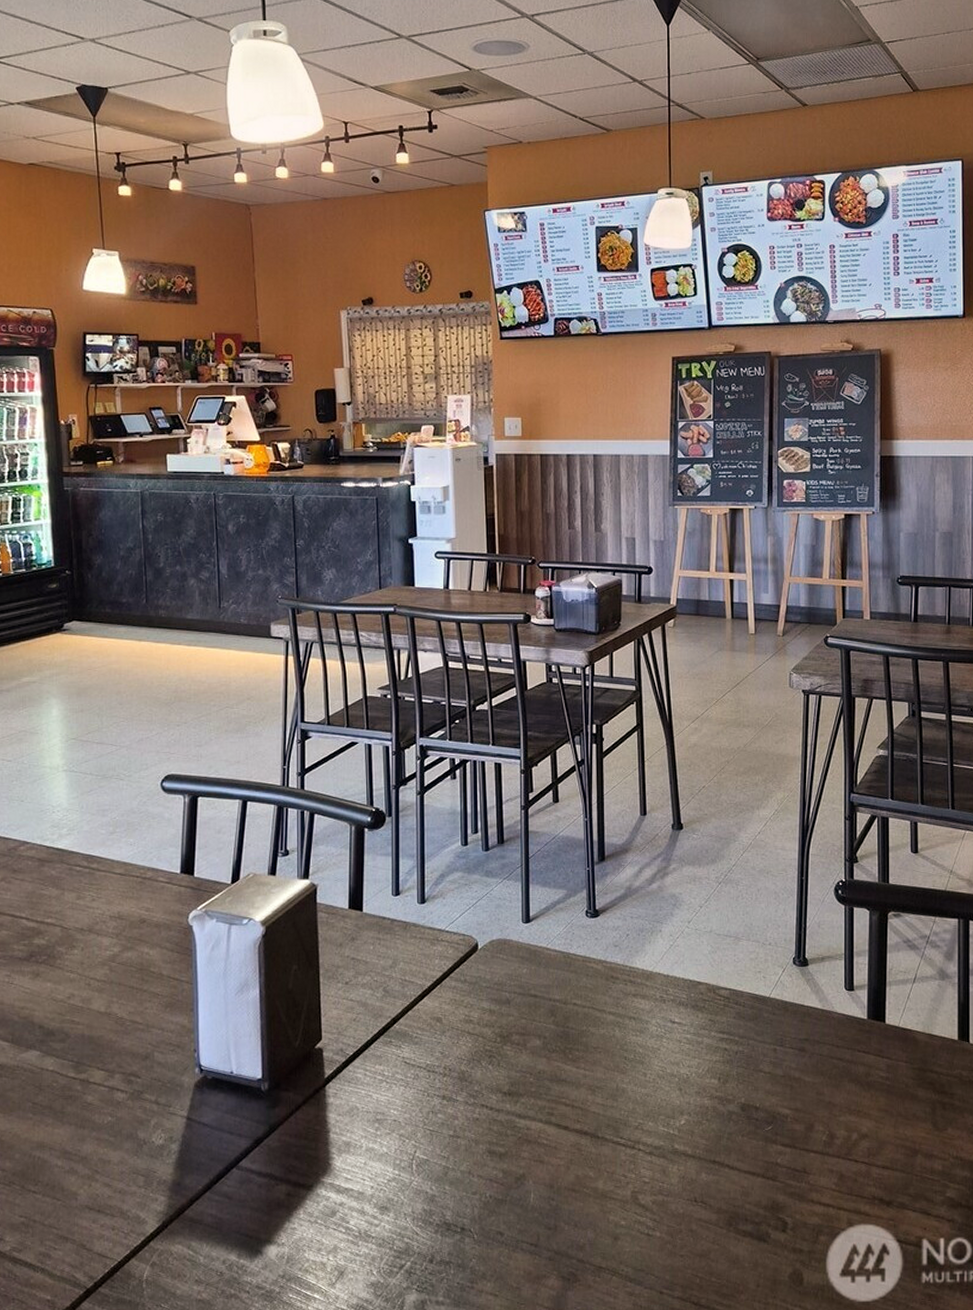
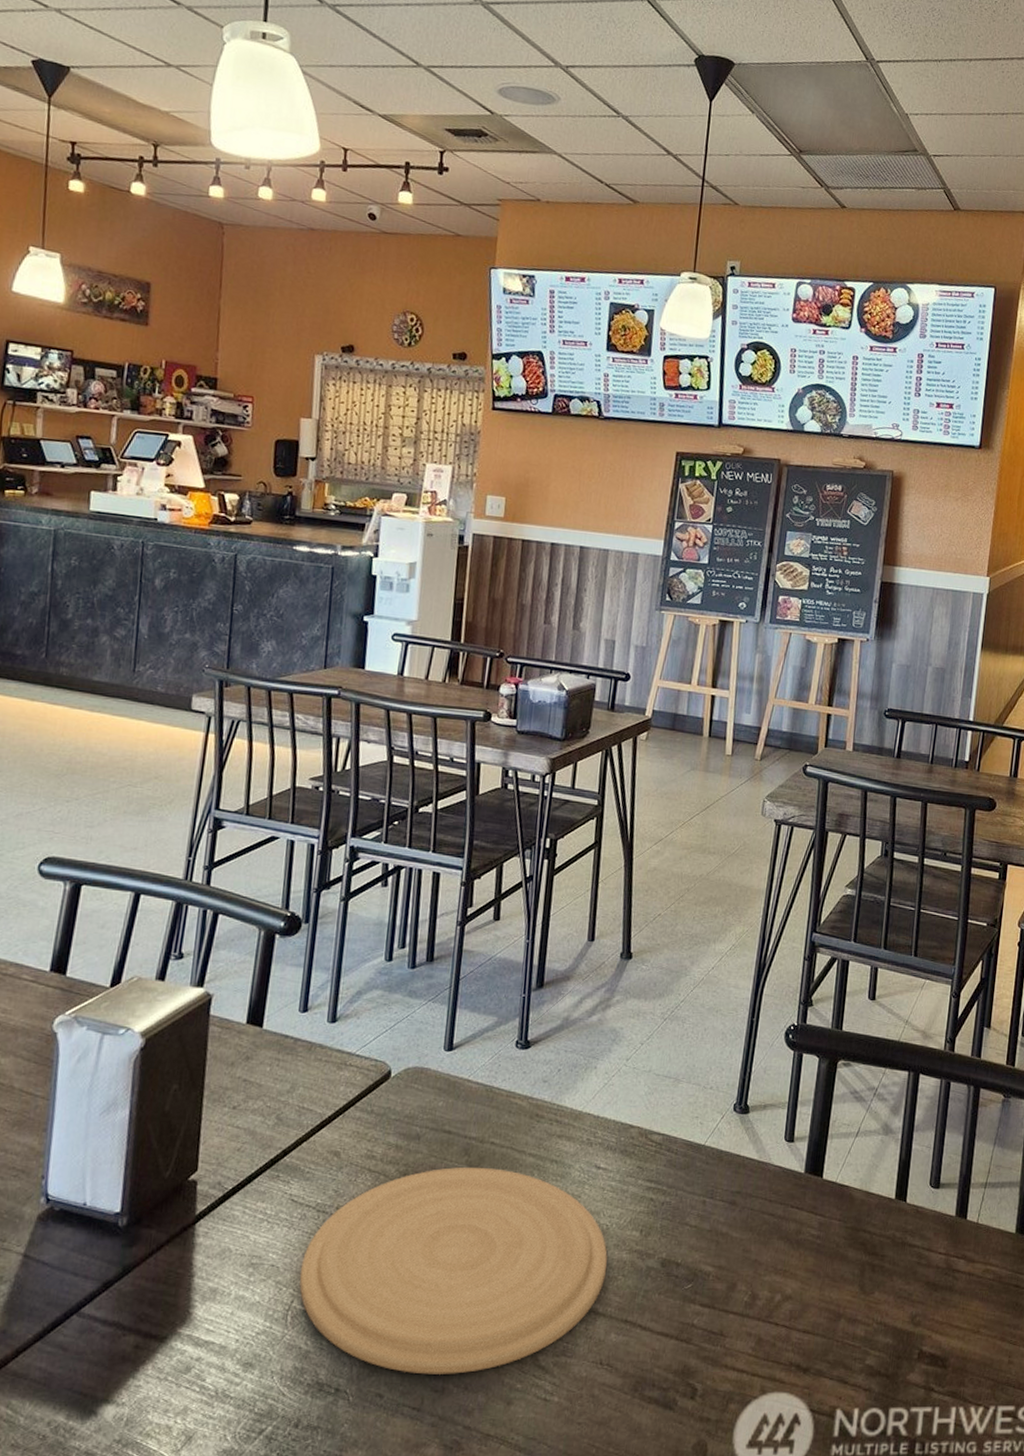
plate: none [419,1027,692,1214] -> present [299,1167,608,1375]

